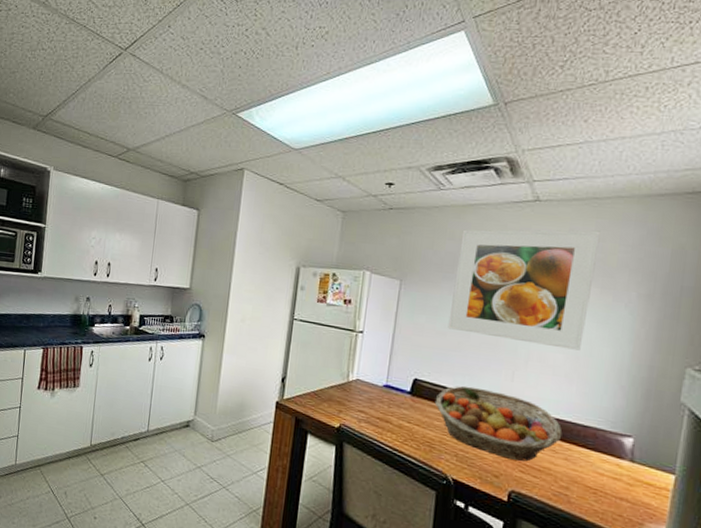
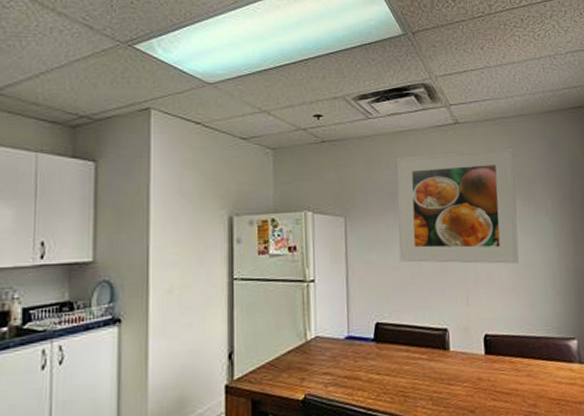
fruit basket: present [434,386,563,462] -> none [400,319,521,389]

